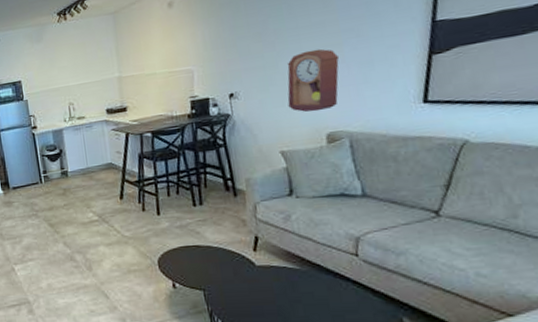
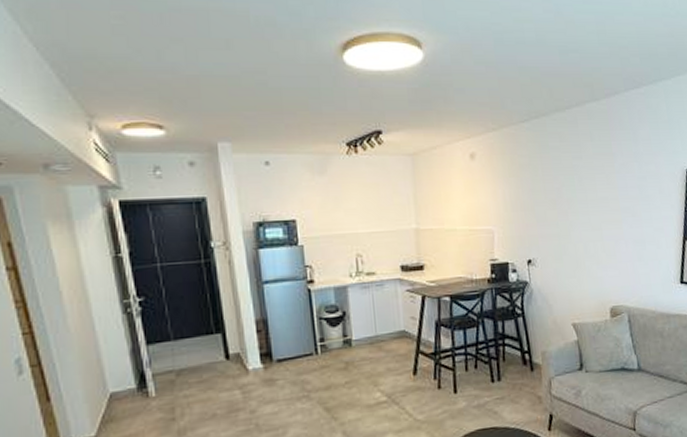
pendulum clock: present [287,48,340,112] -> none [578,223,620,285]

